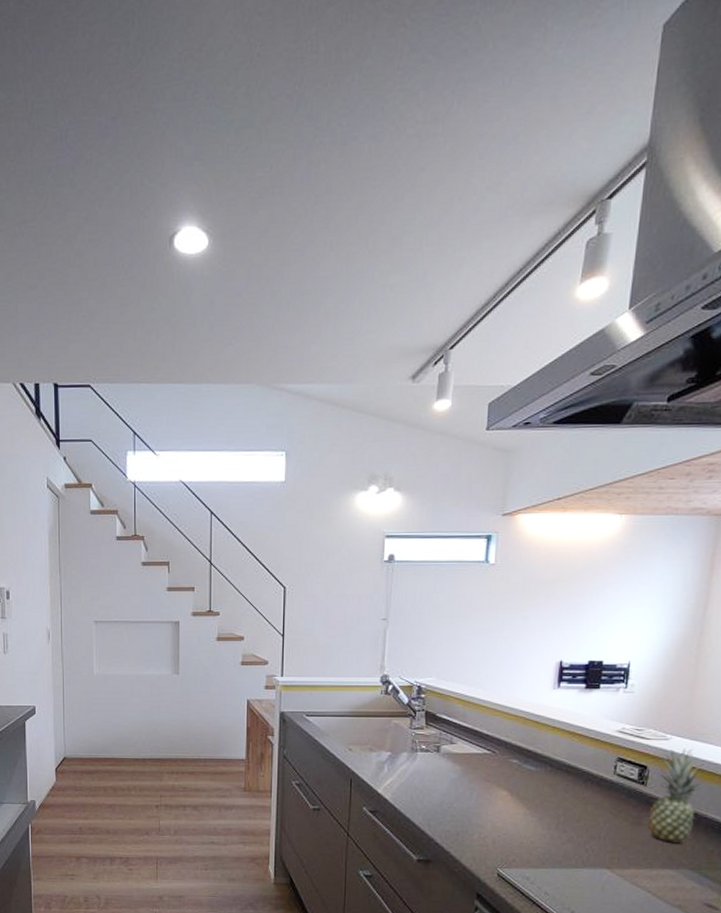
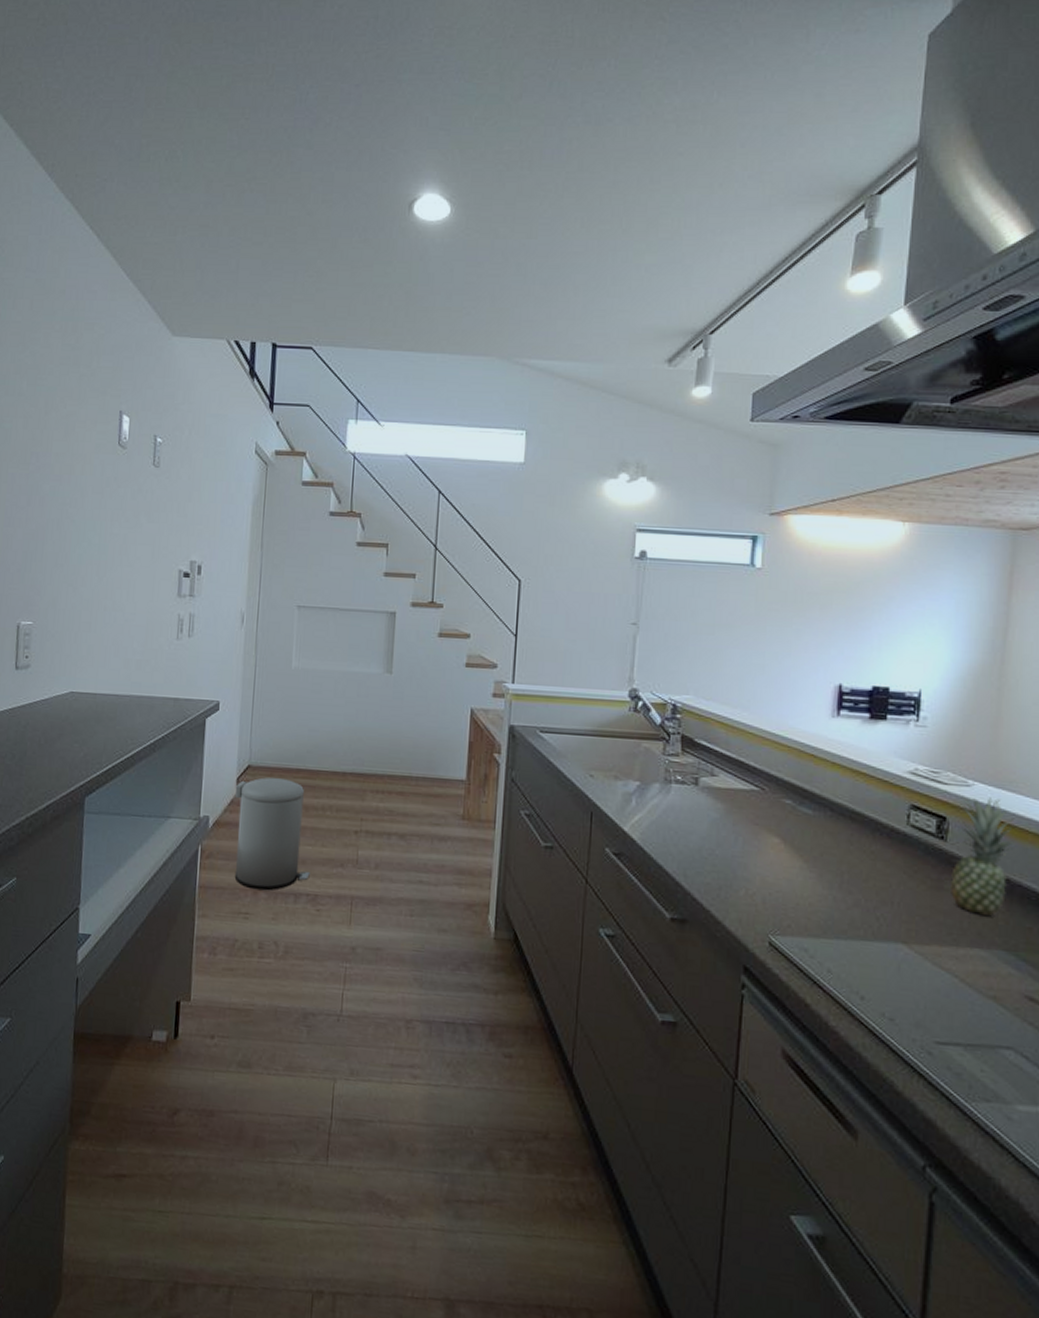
pedal bin: none [54,767,122,857] -> present [234,777,310,891]

